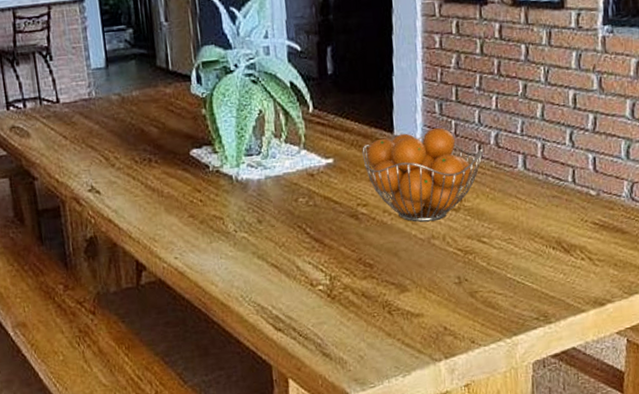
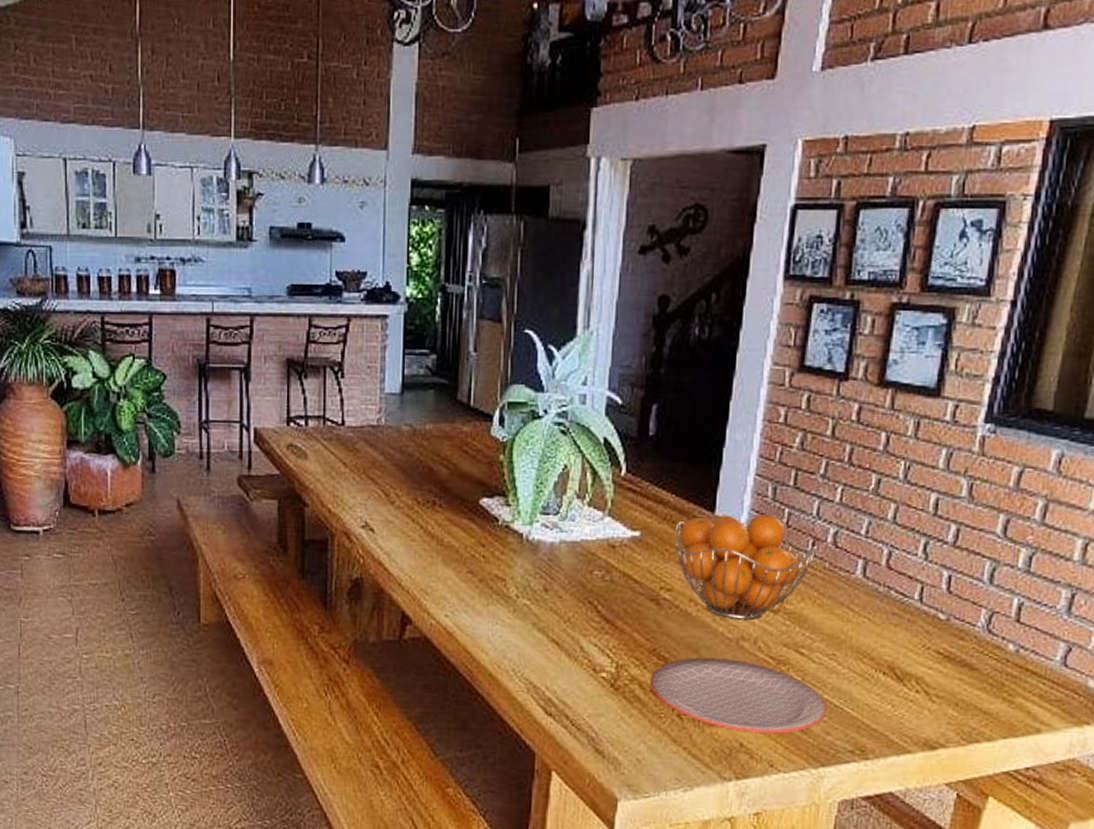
plate: none [360,256,511,317] -> present [650,657,826,734]

